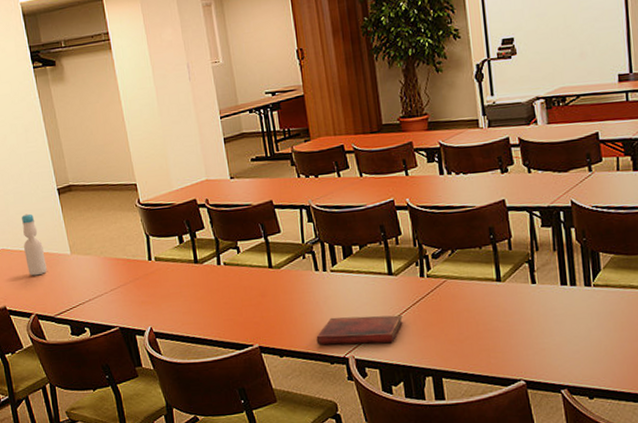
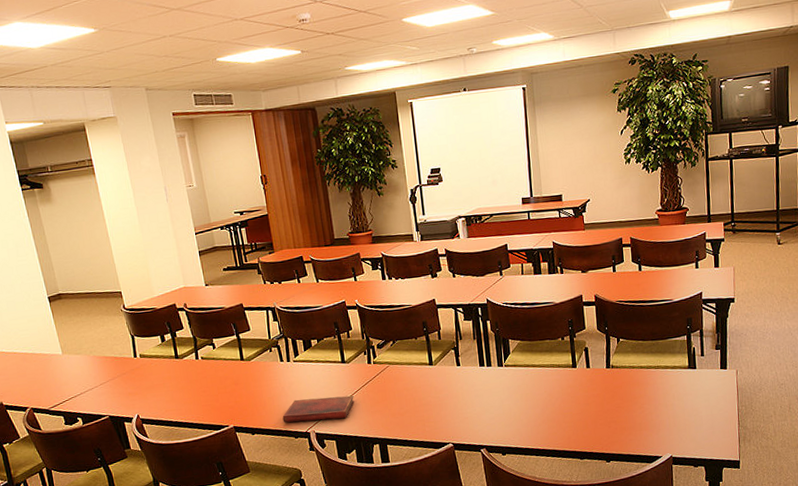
bottle: present [22,213,47,276] -> none [15,319,40,375]

